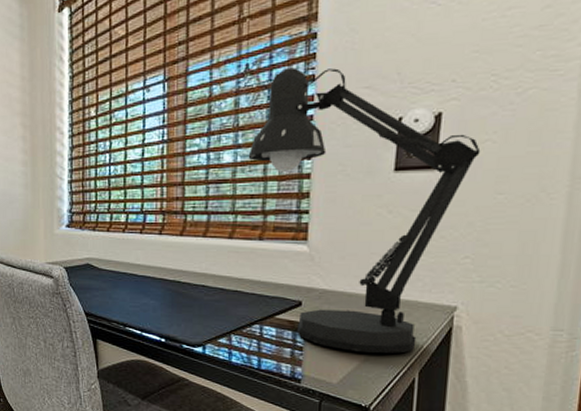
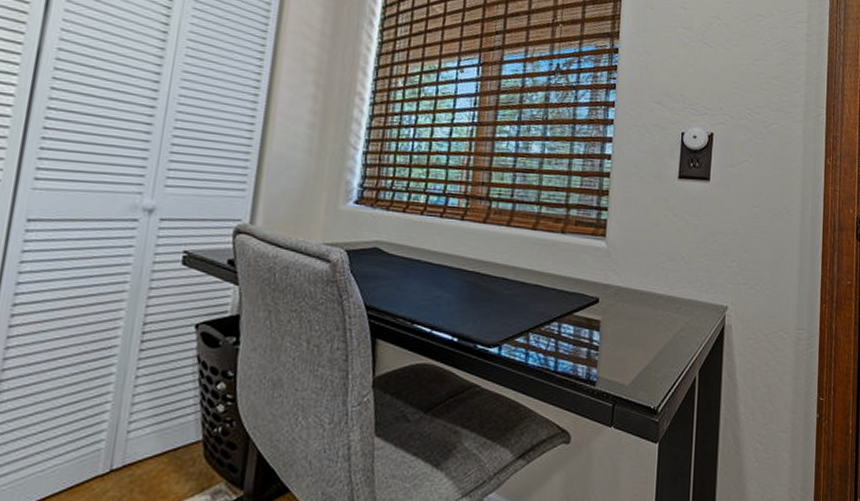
desk lamp: present [248,67,481,354] -> none [555,74,741,353]

